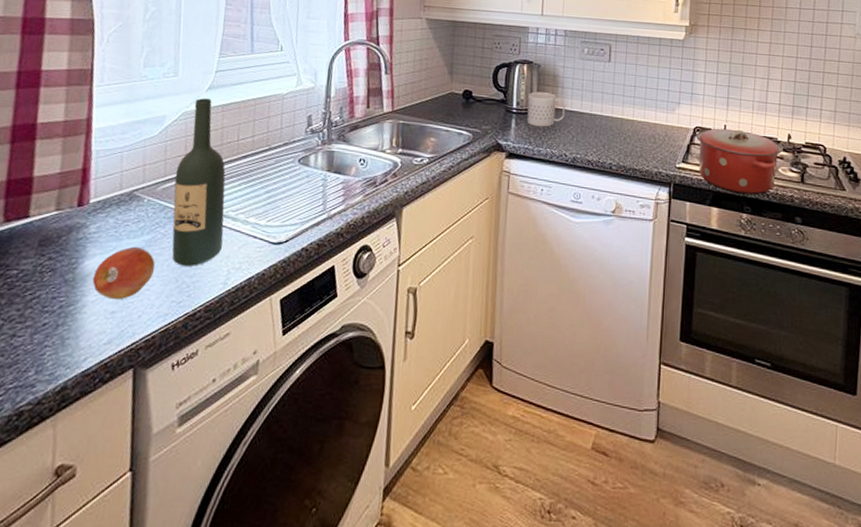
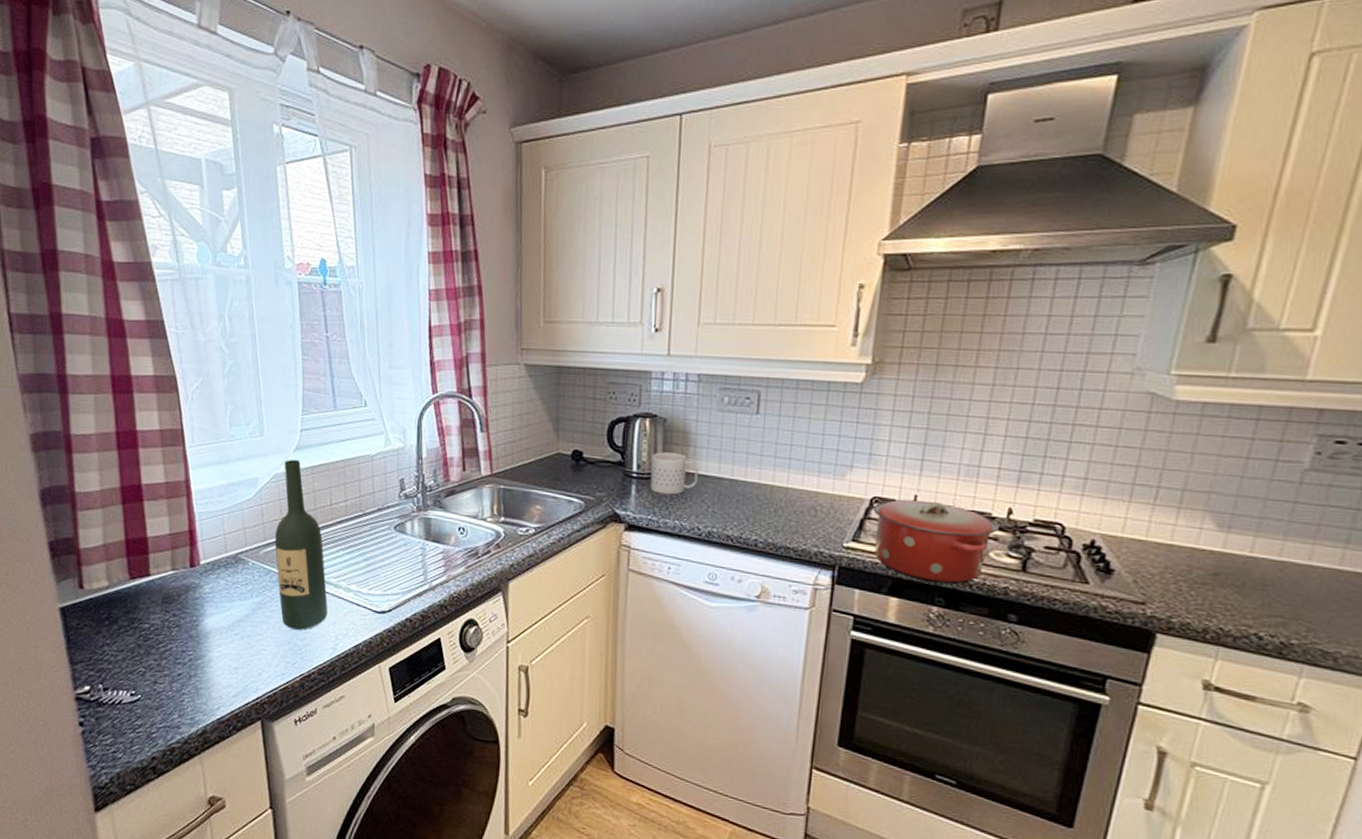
fruit: present [92,246,155,300] -> none [213,608,267,658]

